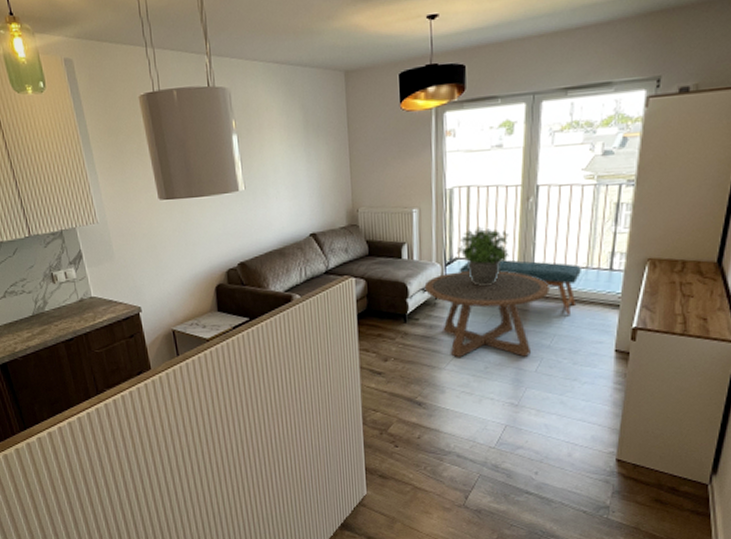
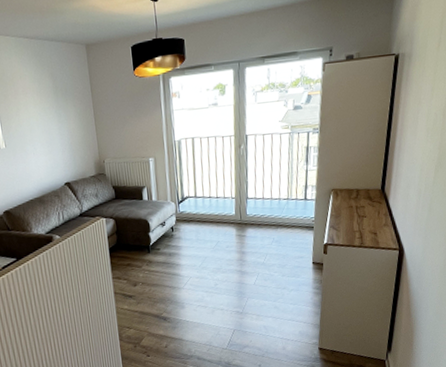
coffee table: present [424,271,550,358] -> none [162,205,261,279]
potted plant: present [456,226,509,286] -> none [187,170,228,218]
bench: present [459,260,581,315] -> none [189,196,284,237]

